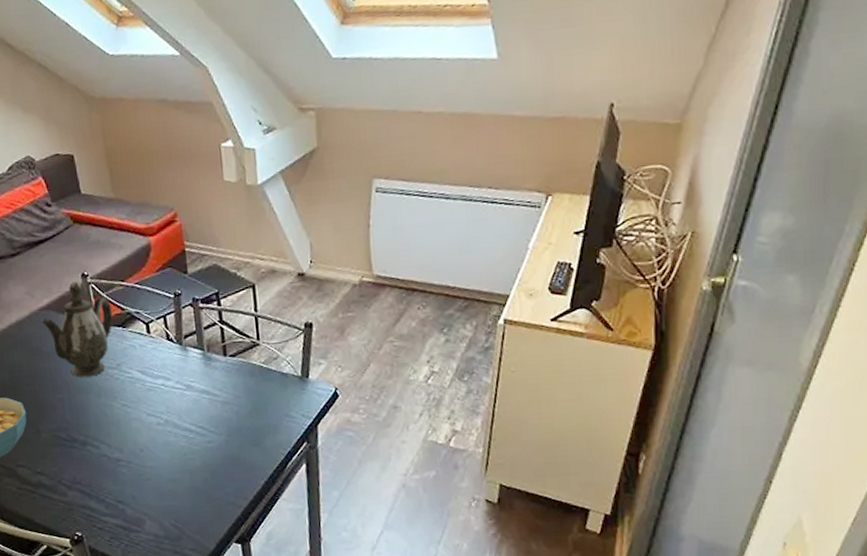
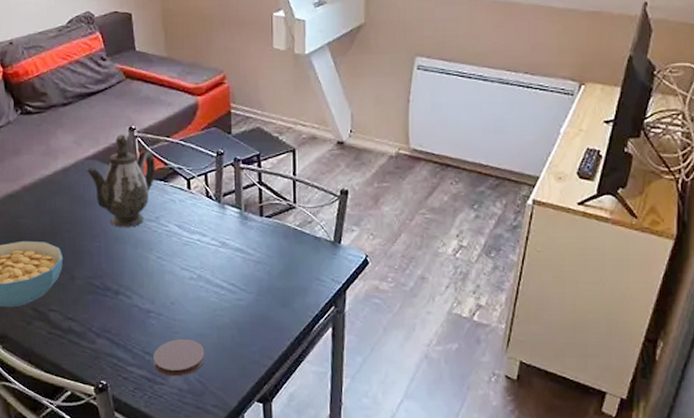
coaster: none [126,484,179,524] -> present [153,338,205,377]

